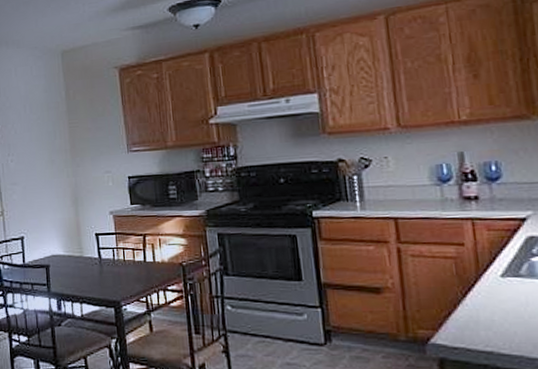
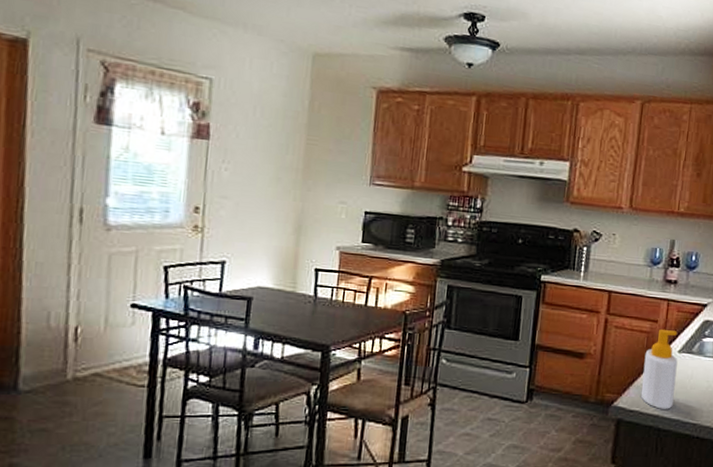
soap bottle: none [456,252,510,344] -> present [641,330,678,409]

